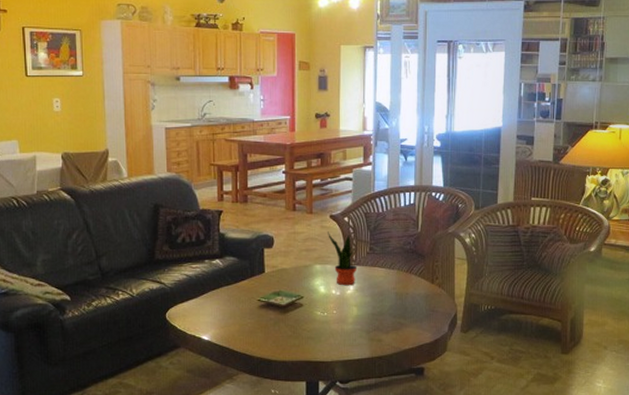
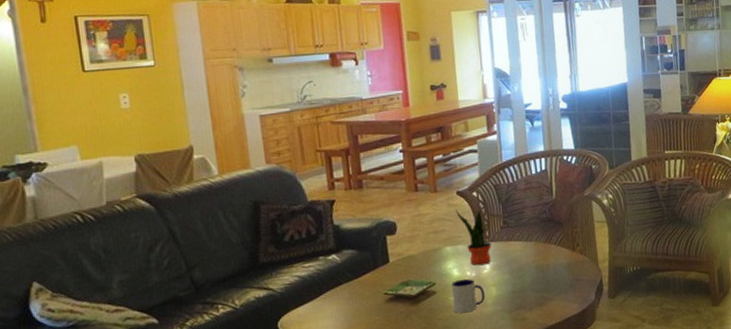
mug: none [317,297,347,328] -> present [451,279,486,313]

